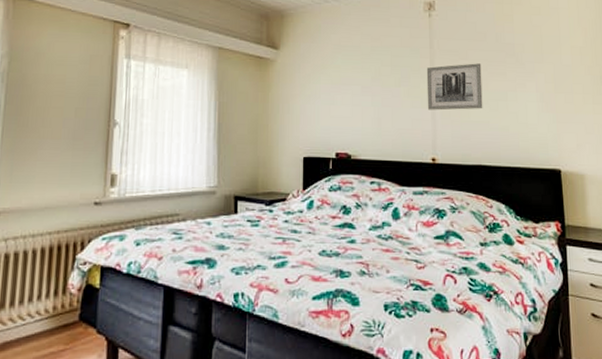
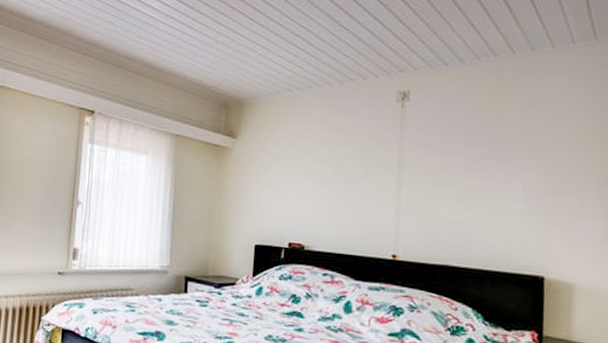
wall art: present [426,63,483,111] -> none [391,158,459,207]

